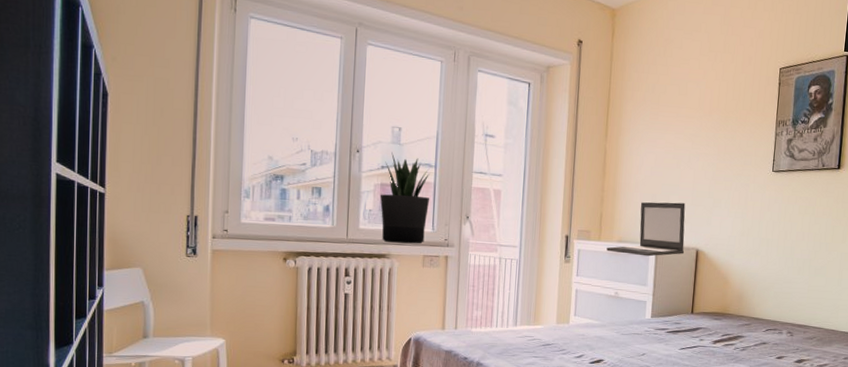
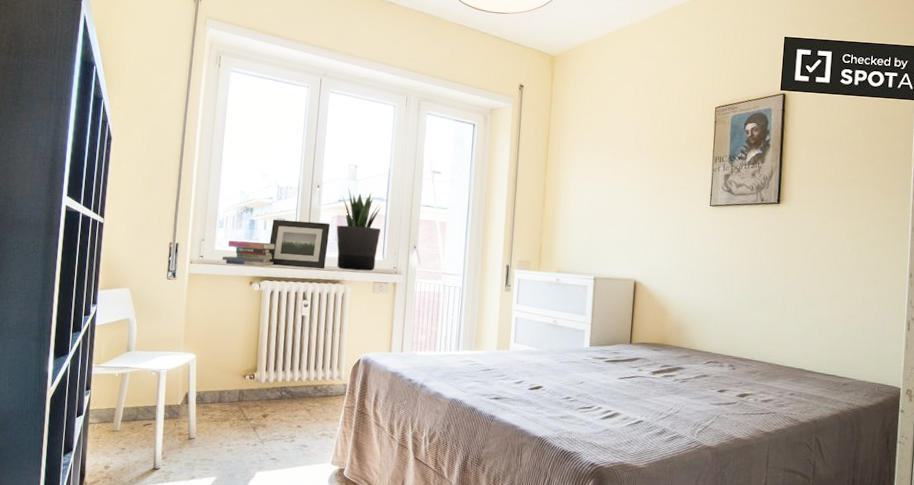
books: none [250,212,311,241] -> present [222,240,276,267]
picture frame: none [304,187,373,243] -> present [268,219,330,270]
laptop: present [606,202,686,257] -> none [546,234,623,287]

